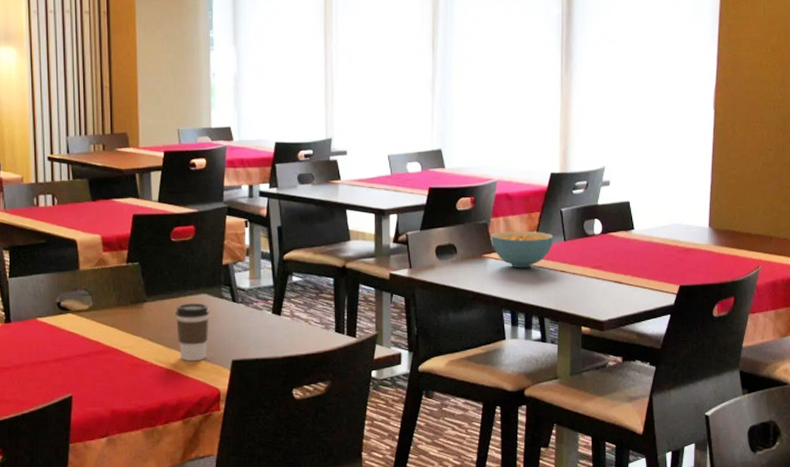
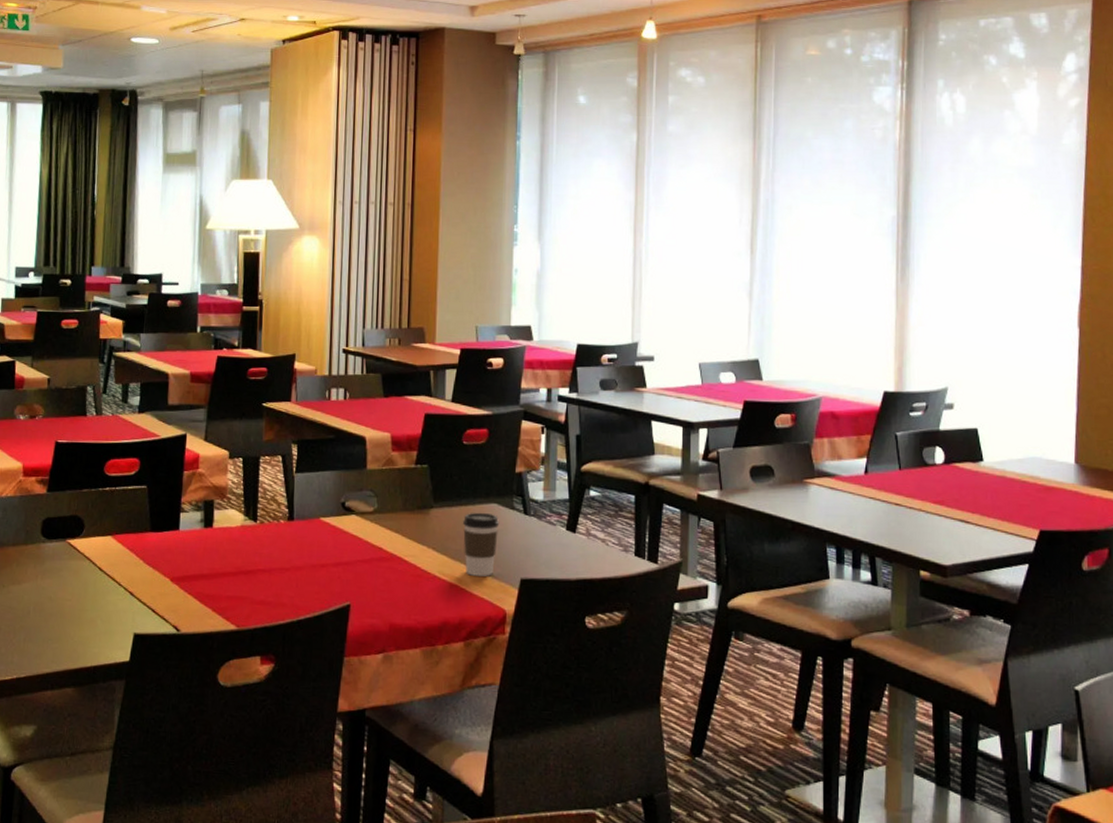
cereal bowl: present [490,230,554,268] -> none [813,454,887,498]

